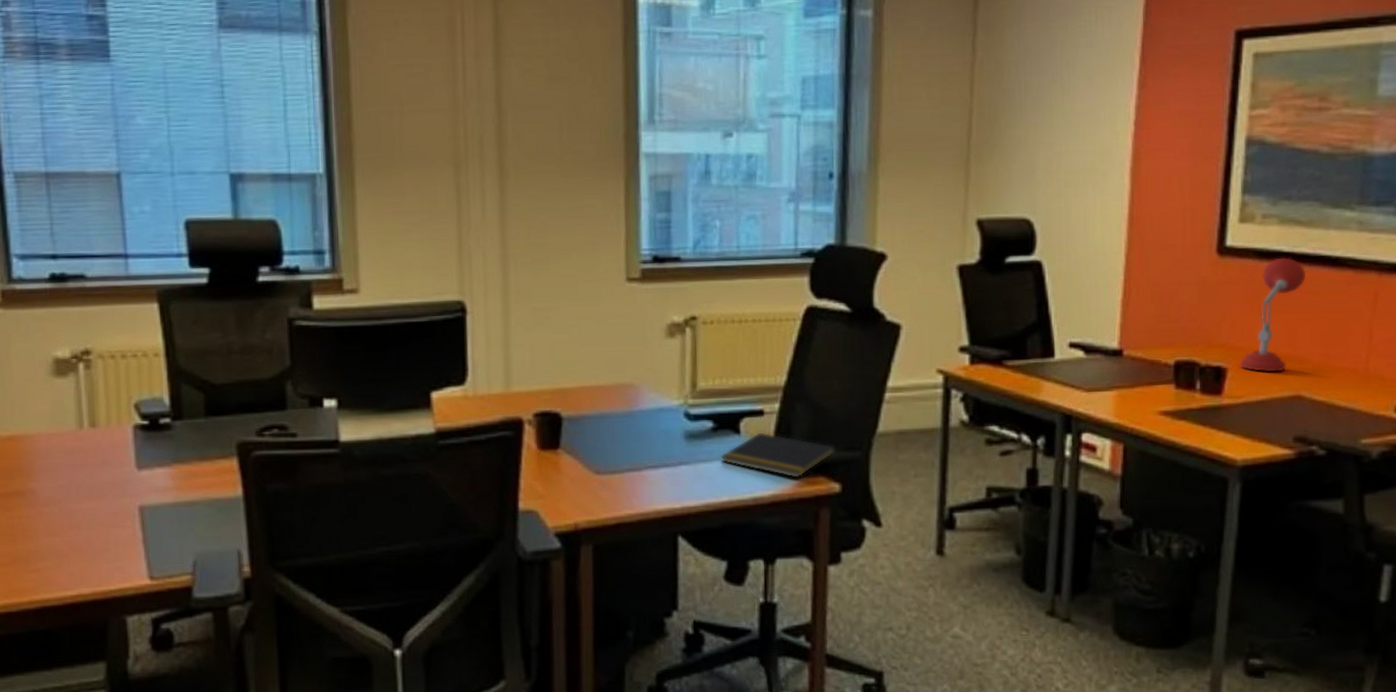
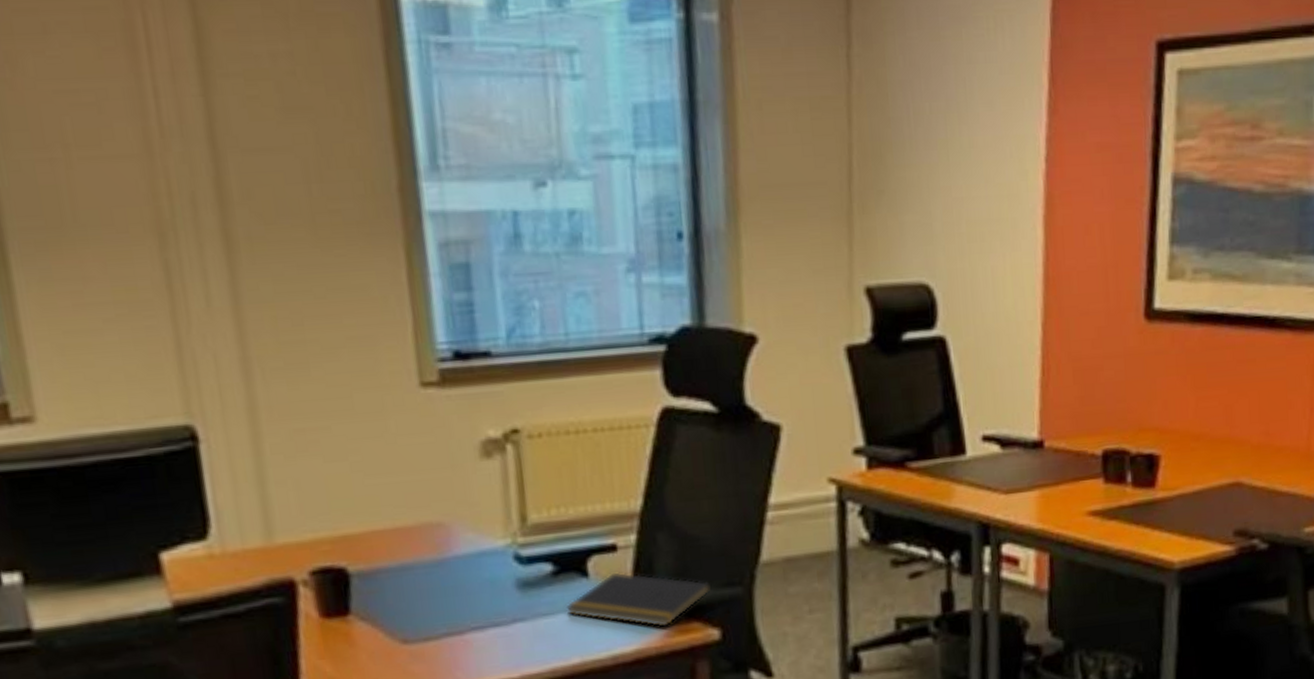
desk lamp: present [1239,257,1307,373] -> none [1173,319,1243,458]

